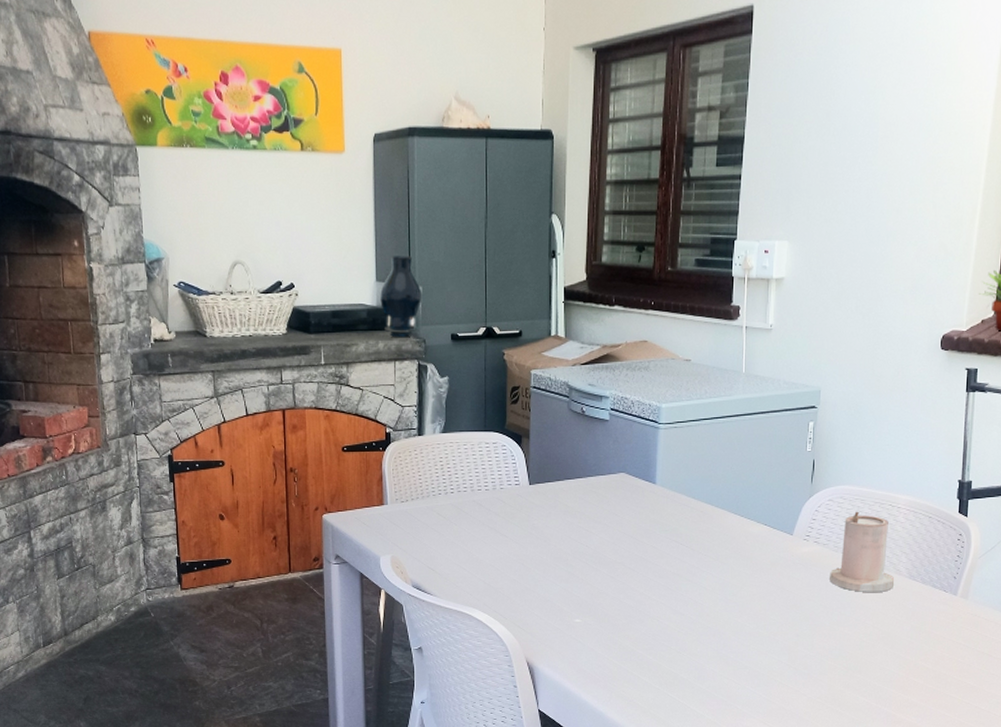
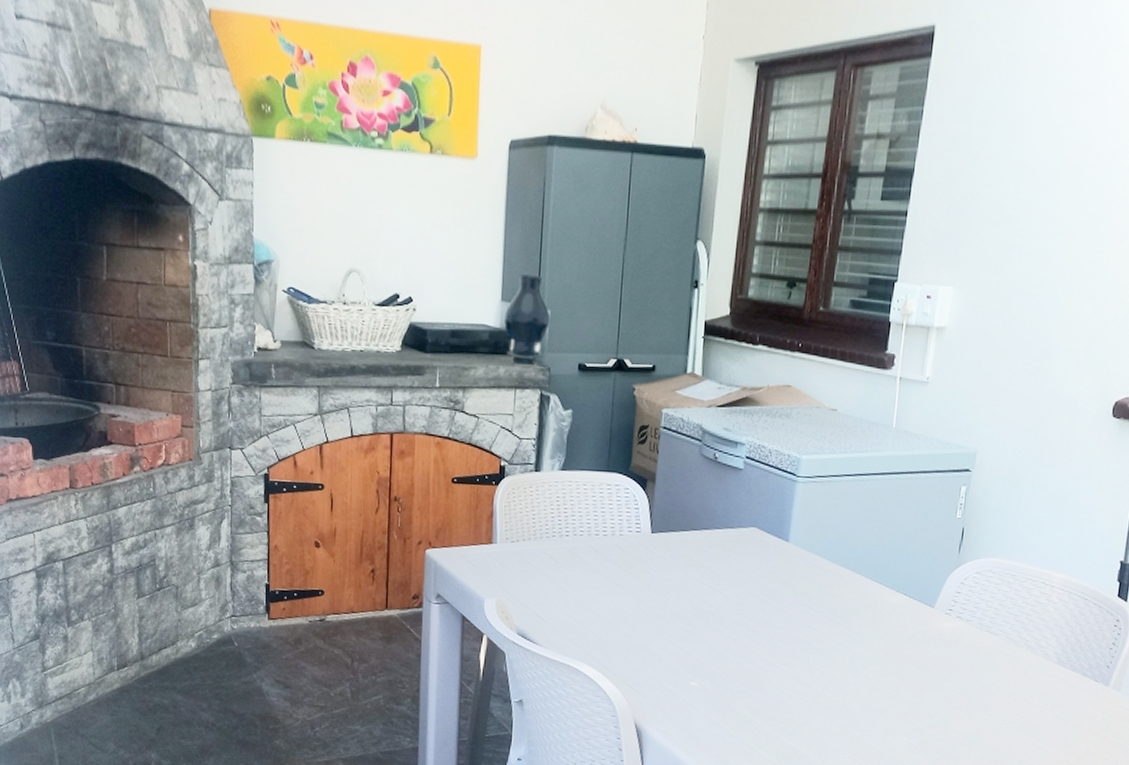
candle: present [830,511,894,593] -> none [971,587,1041,677]

